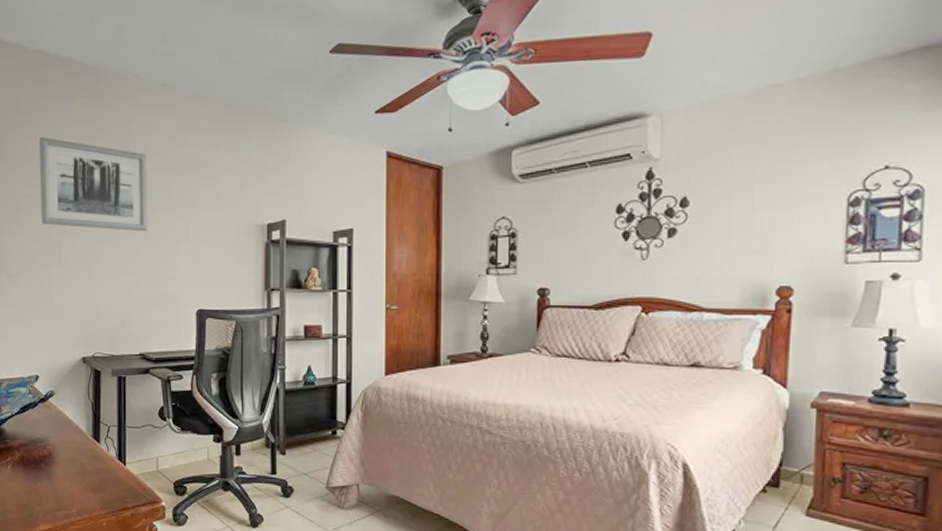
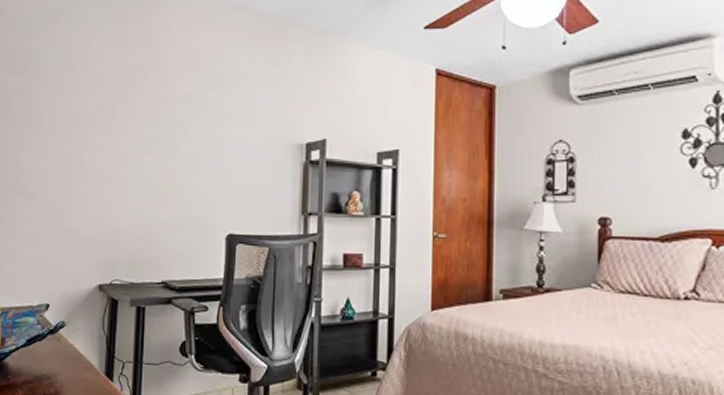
wall art: present [39,136,148,232] -> none [63,46,180,149]

